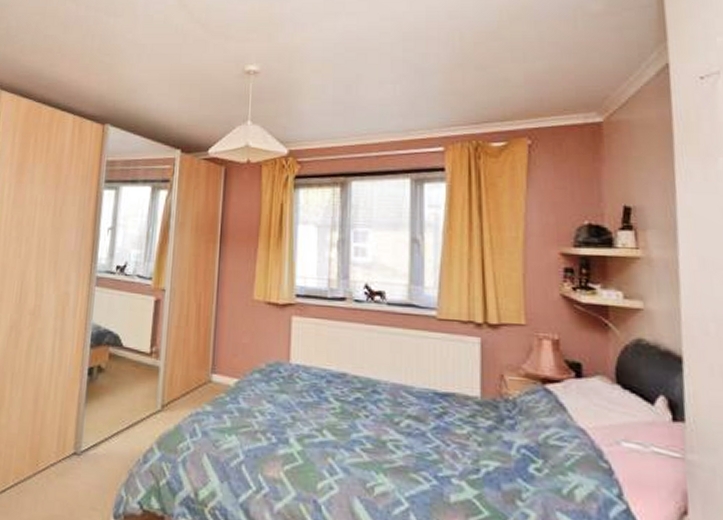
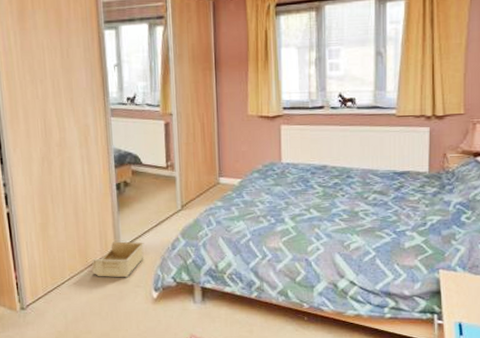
storage bin: none [42,442,110,495] -> present [92,241,145,278]

